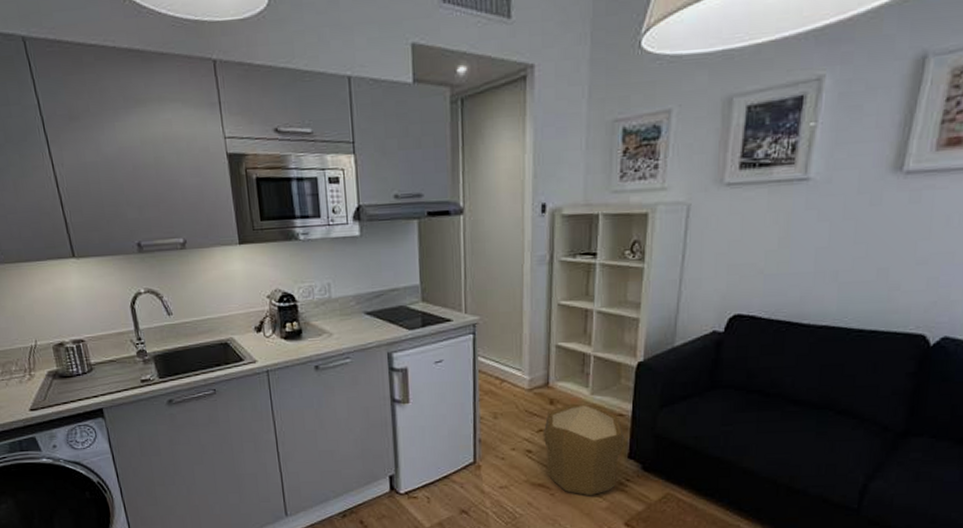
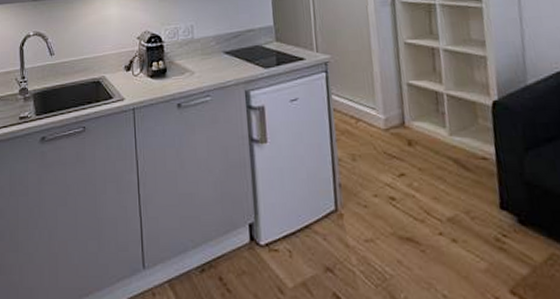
pouf: present [543,403,625,496] -> none [404,145,494,255]

